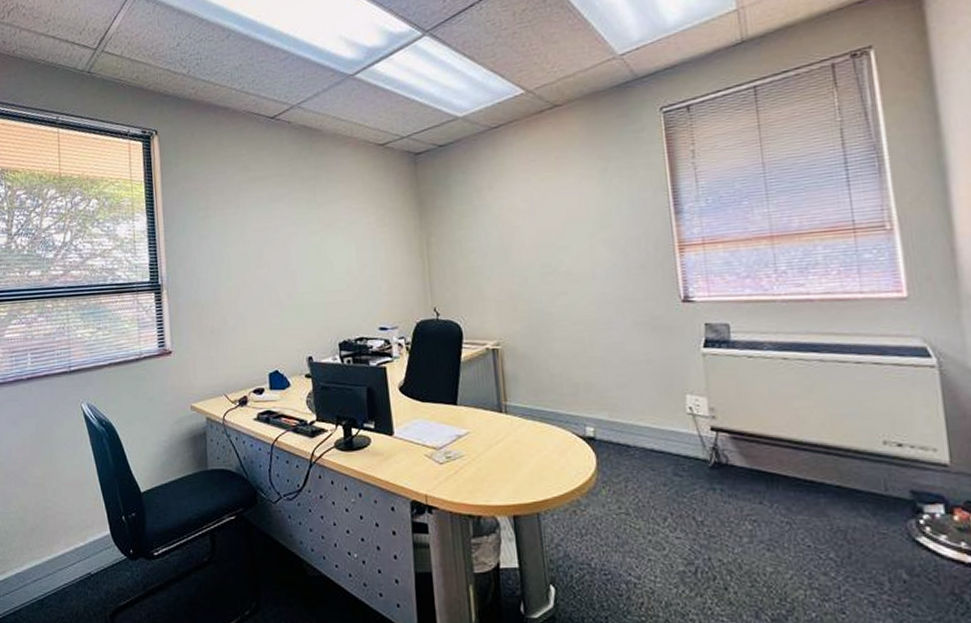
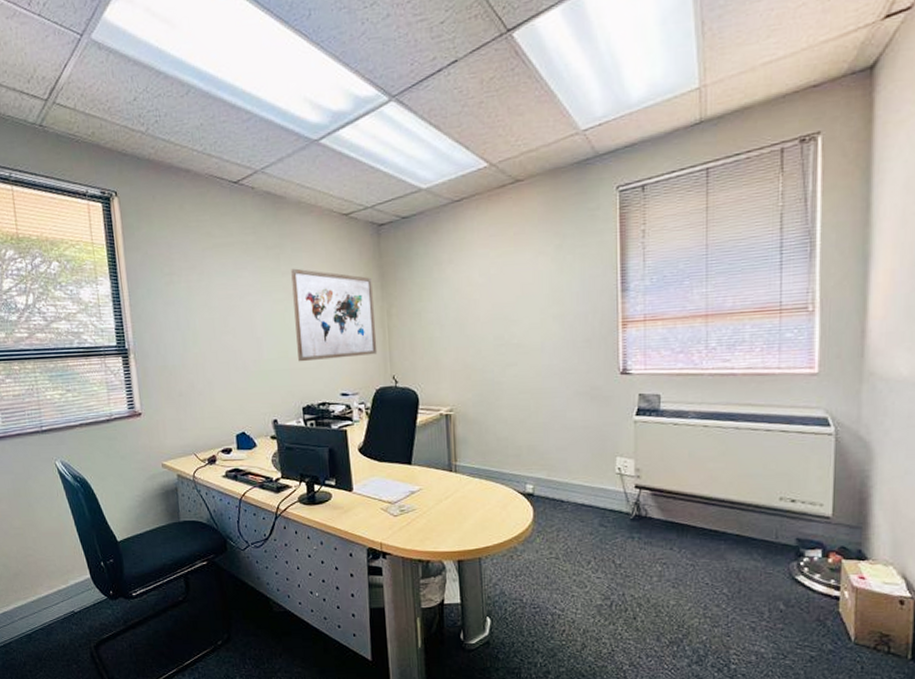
wall art: none [327,199,417,295] -> present [291,268,378,362]

